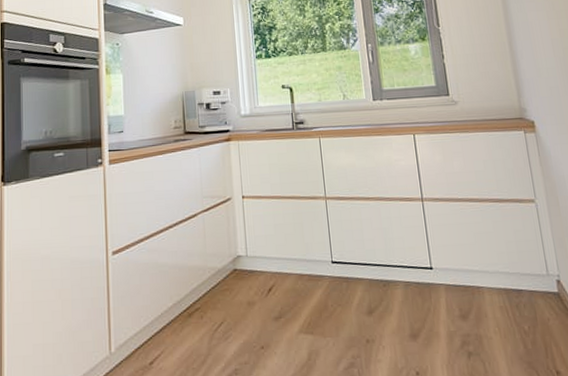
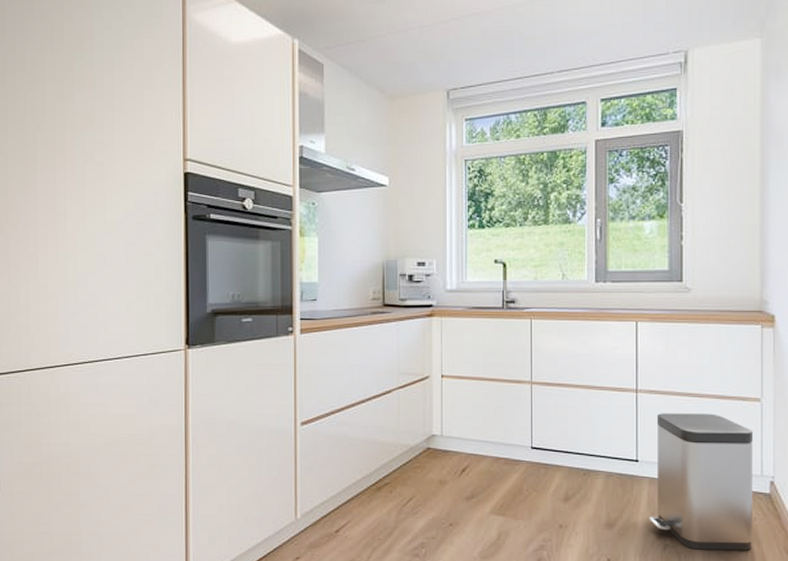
pedal bin: none [443,217,551,356] -> present [648,413,753,551]

